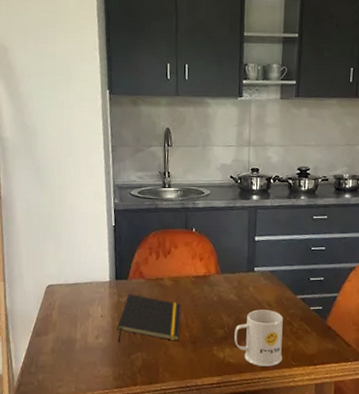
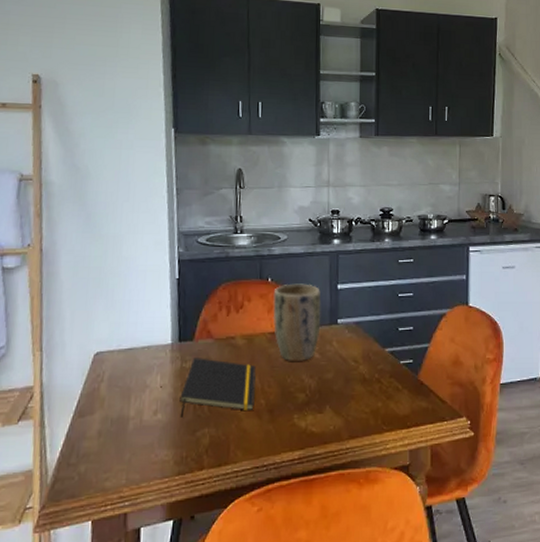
plant pot: none [196,234,240,302] -> present [272,283,321,361]
mug: present [234,309,283,367] -> none [317,367,372,434]

